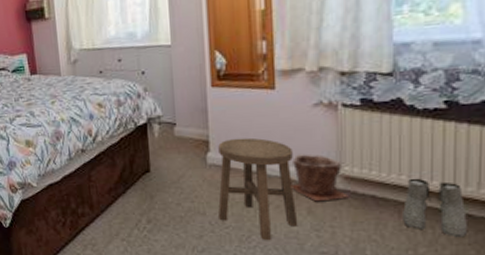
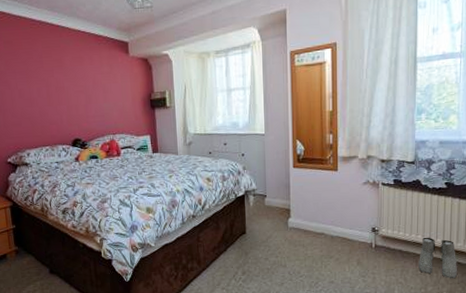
stool: present [217,137,298,241] -> none [295,207,351,286]
plant pot: present [290,154,349,202] -> none [346,219,385,255]

